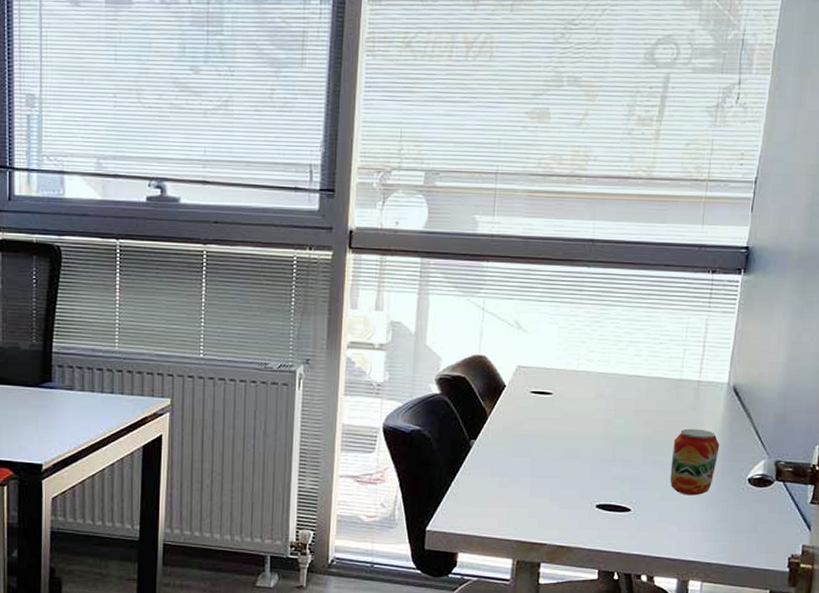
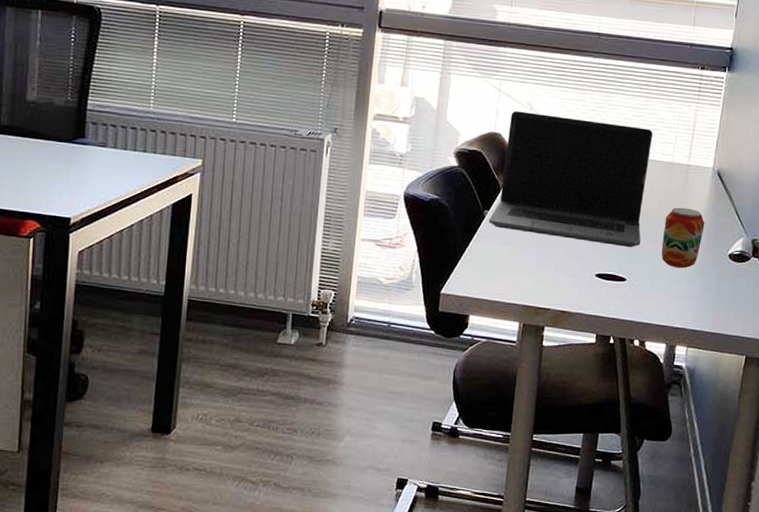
laptop computer: none [476,331,658,474] -> present [489,111,653,247]

